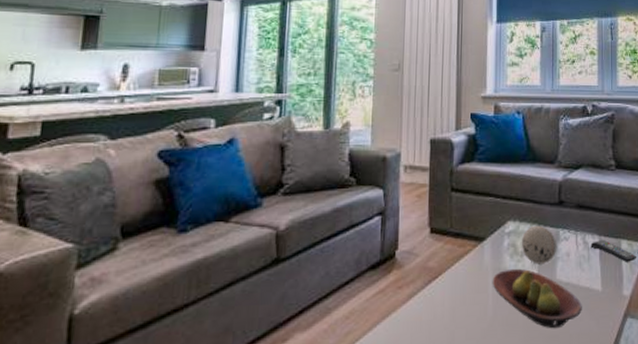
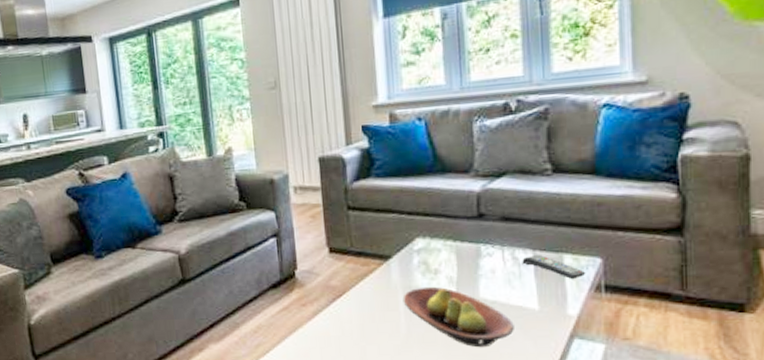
decorative ball: present [521,225,557,265] -> none [433,241,479,282]

